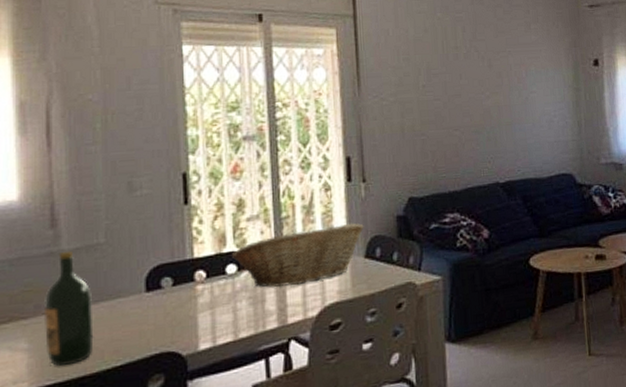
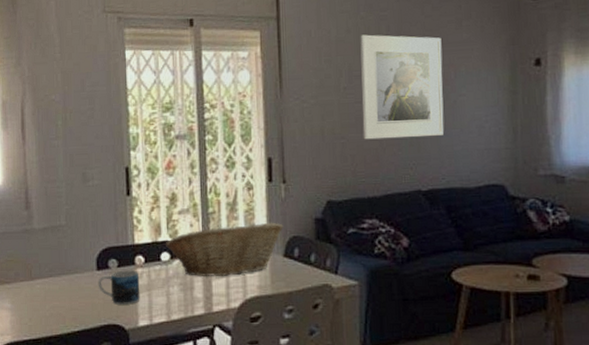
wine bottle: present [43,250,94,366] -> none [21,229,58,325]
mug: none [147,287,201,329] -> present [98,270,140,305]
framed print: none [437,34,518,136] -> present [360,34,444,140]

